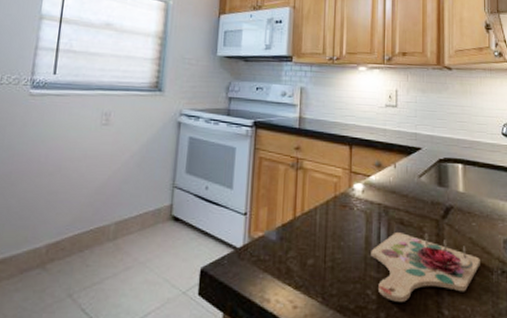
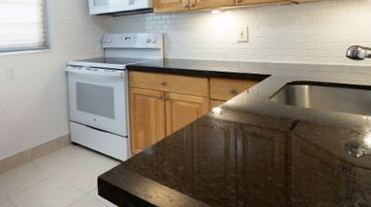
cutting board: present [371,231,480,302] -> none [230,142,323,194]

